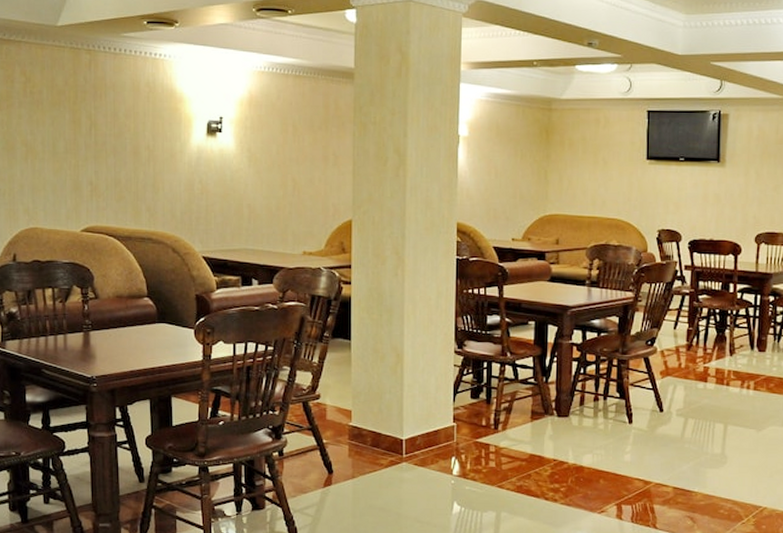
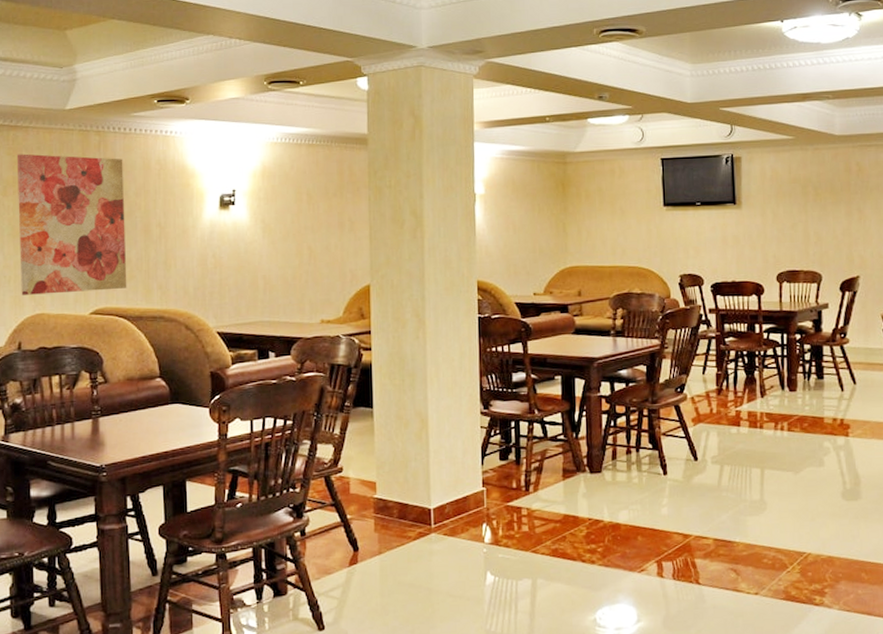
wall art: none [10,68,117,209] -> present [16,154,127,295]

